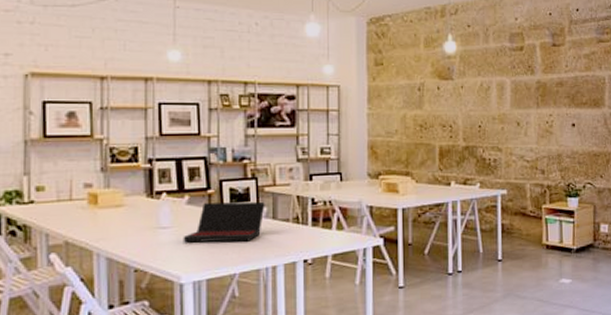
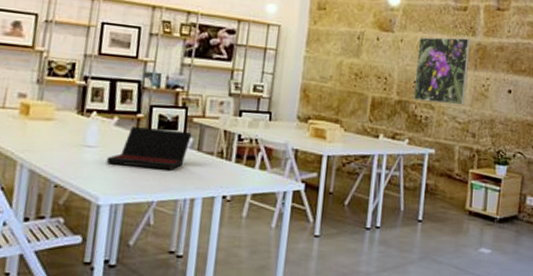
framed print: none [479,77,531,145] -> present [413,37,470,106]

